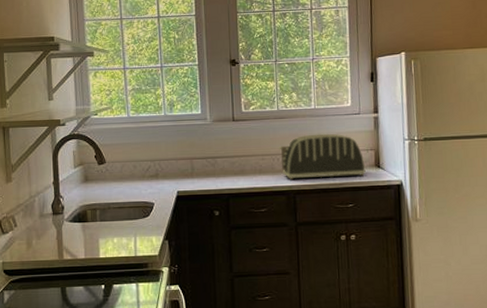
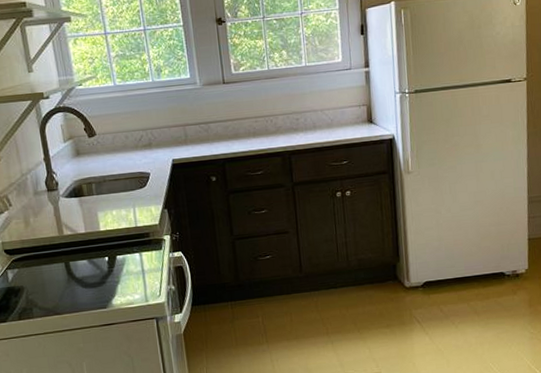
toaster: present [278,133,366,181] -> none [270,91,359,141]

